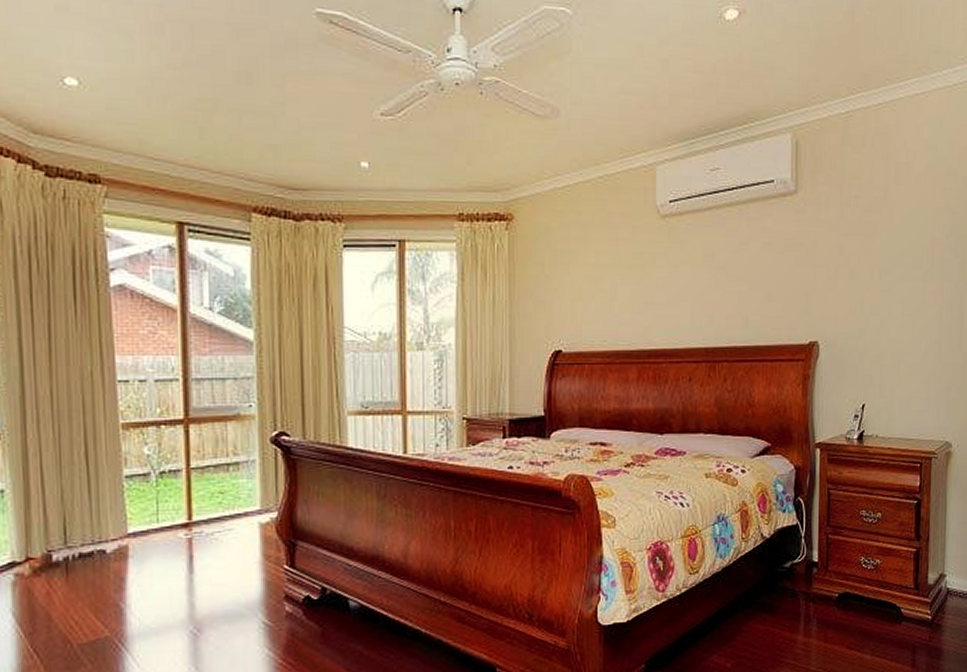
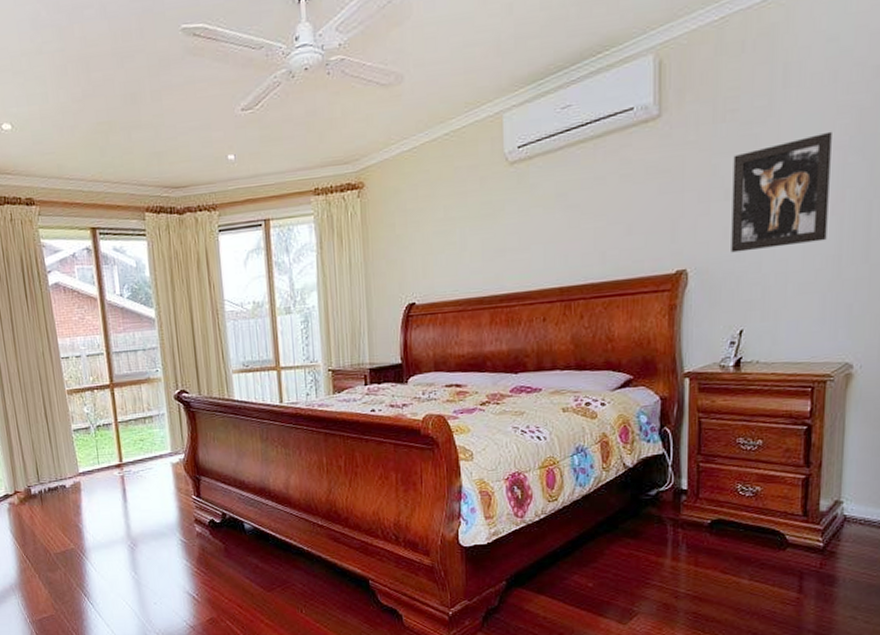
wall art: none [855,228,933,330] -> present [731,131,832,253]

